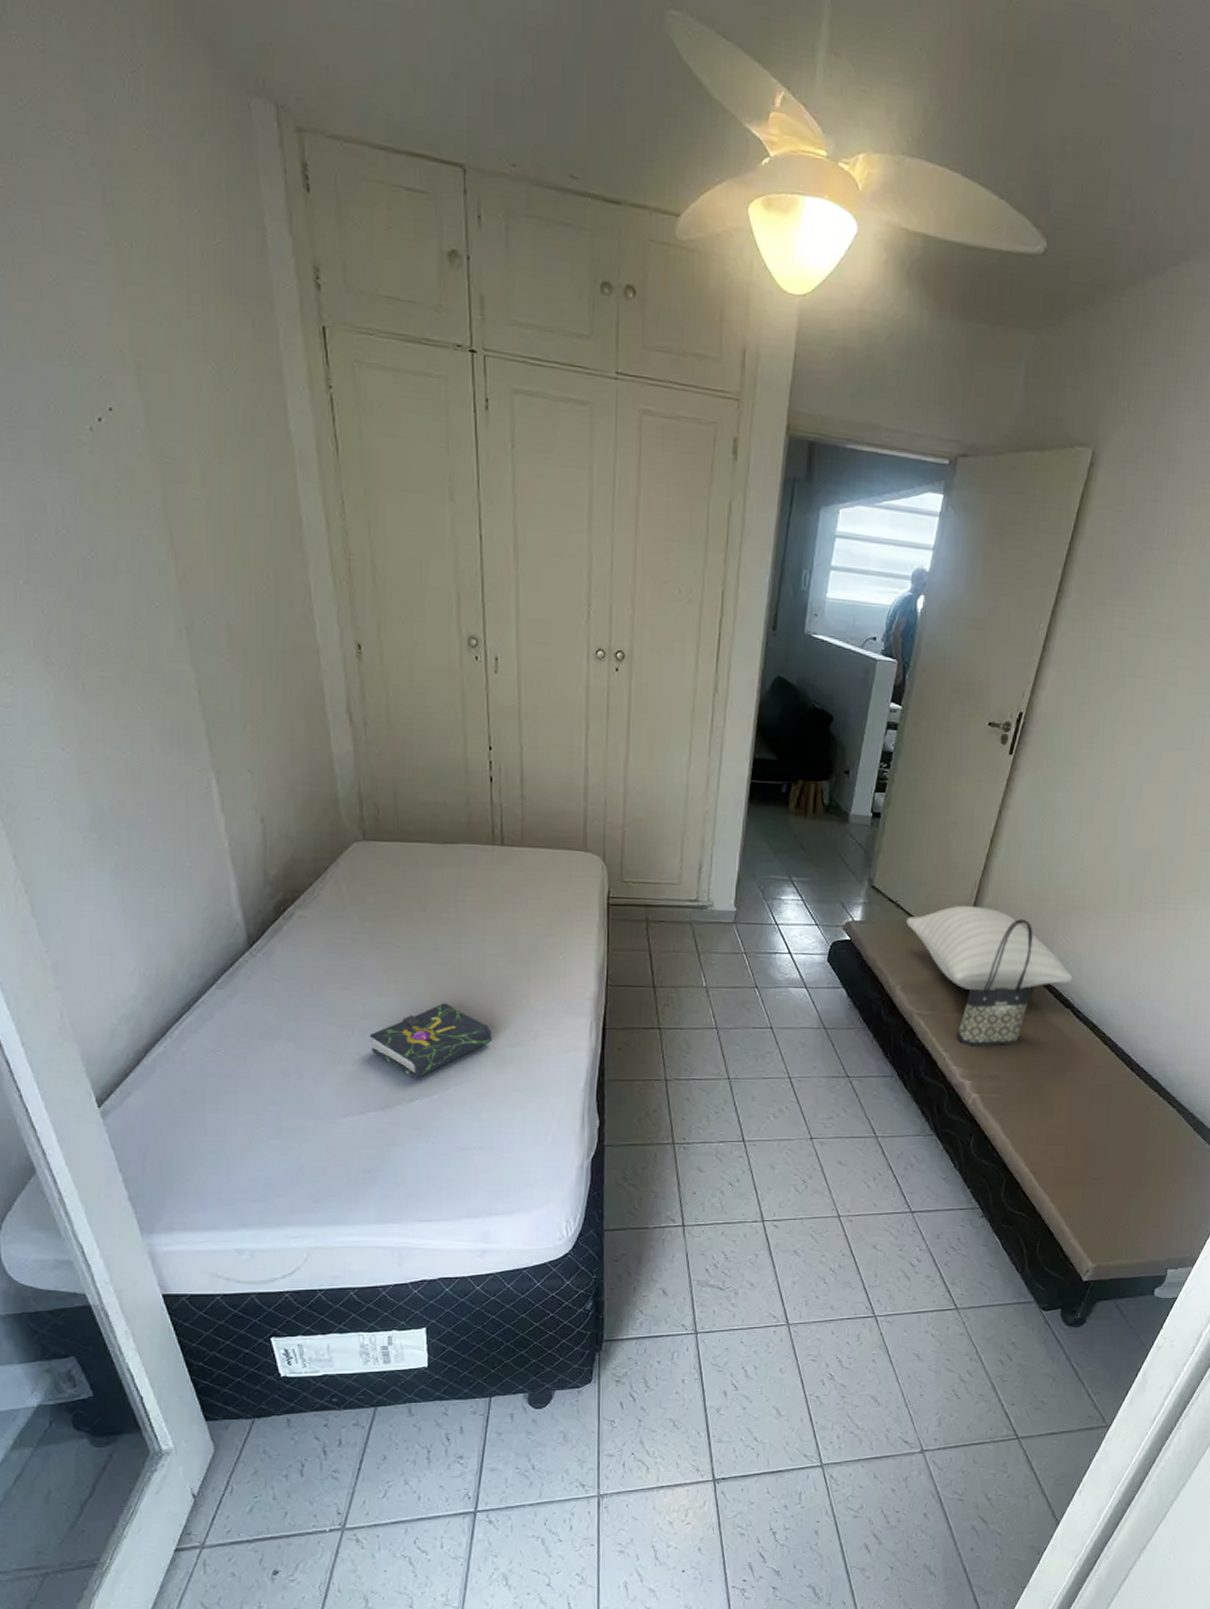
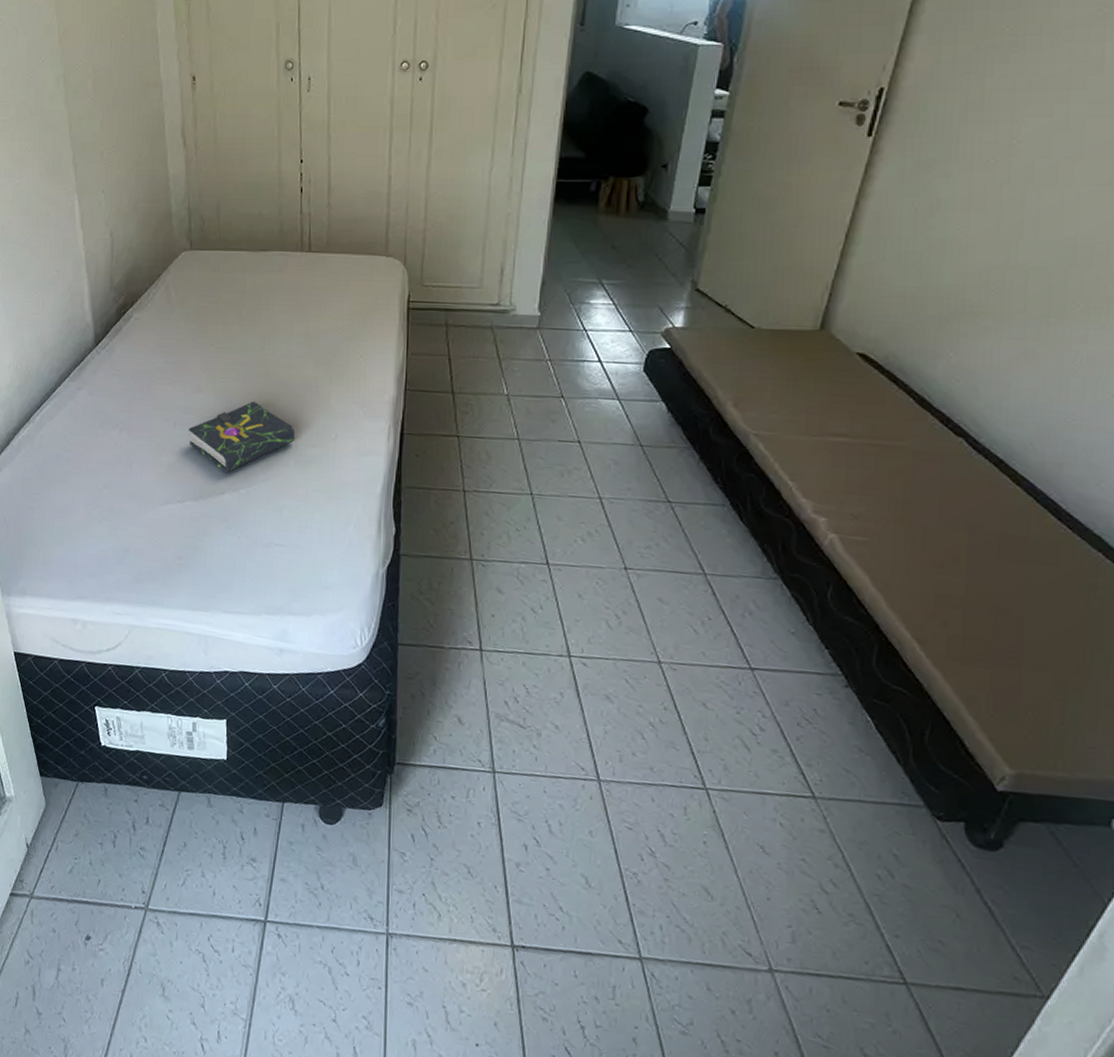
pillow: present [906,905,1073,991] -> none [739,310,966,412]
tote bag: present [956,919,1034,1047] -> none [805,326,911,479]

